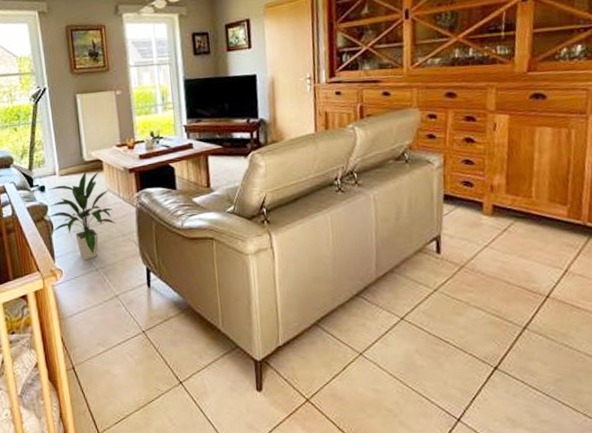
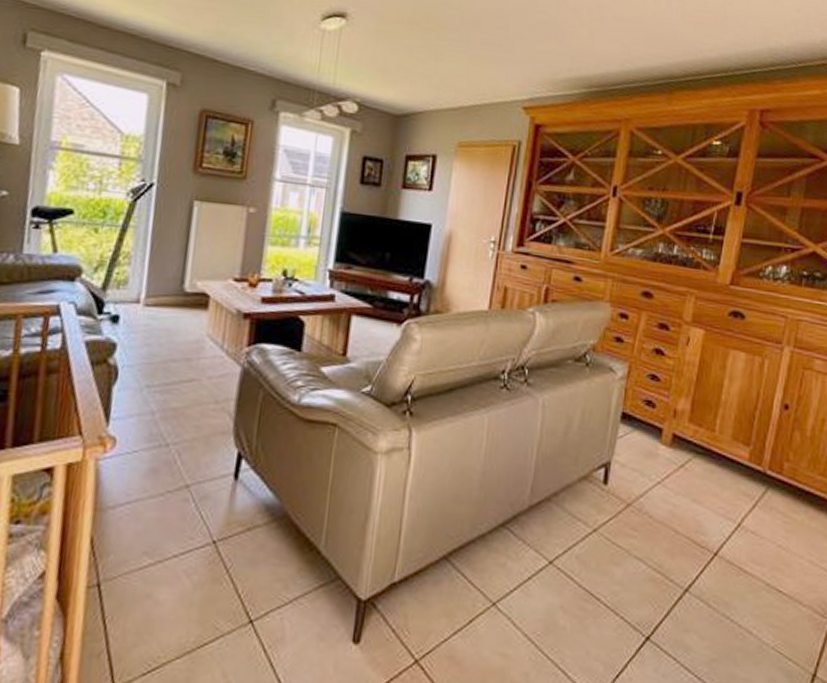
indoor plant: present [47,170,116,261] -> none [112,305,211,430]

